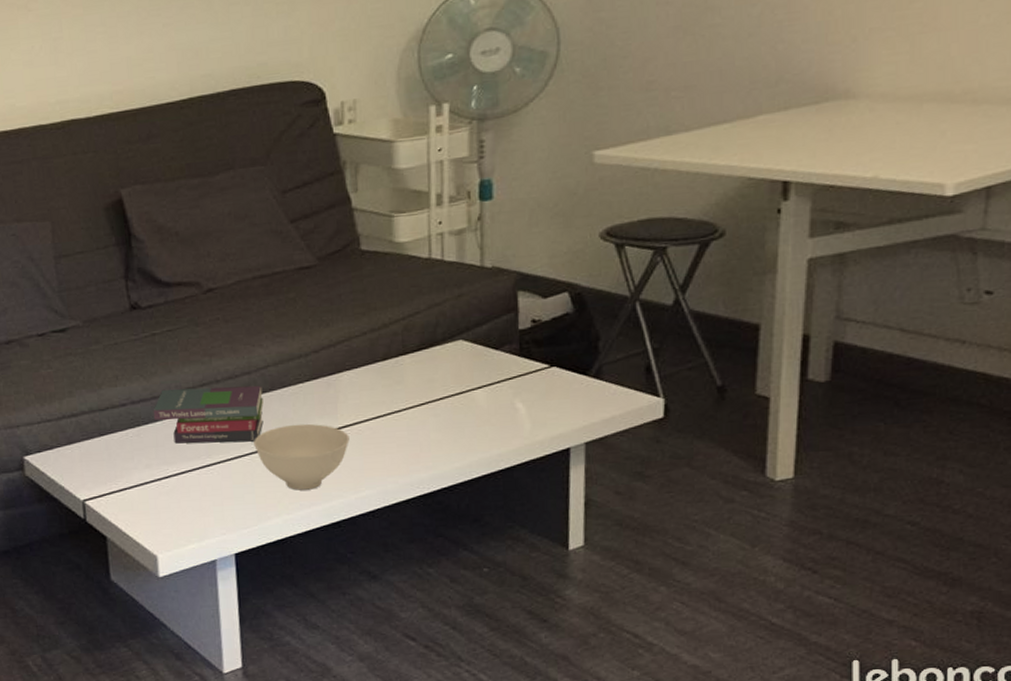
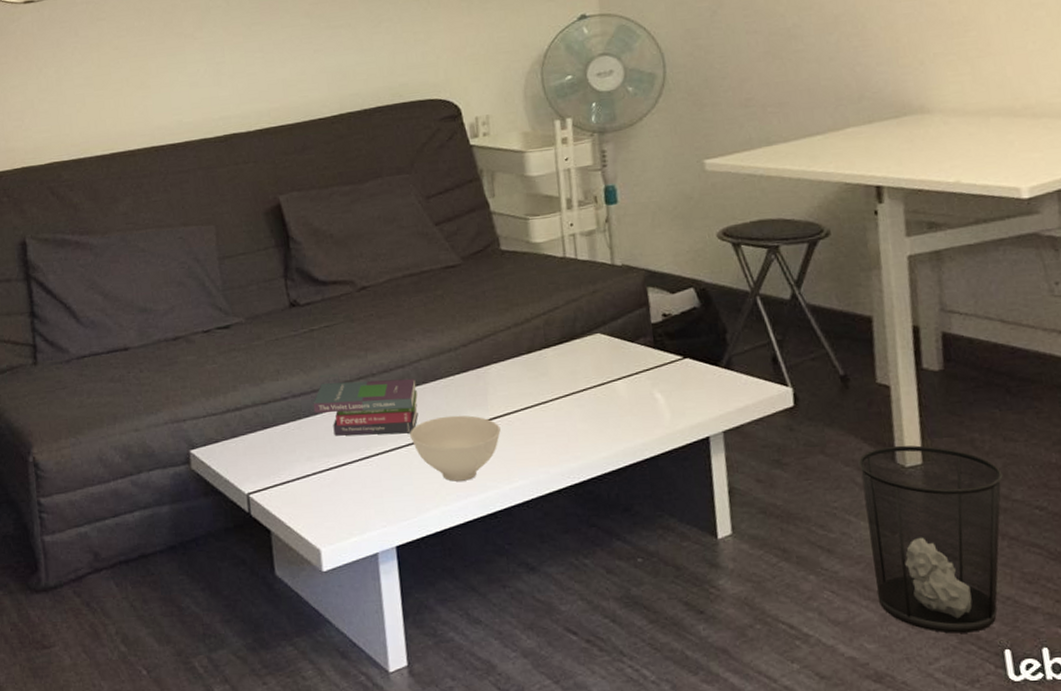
waste bin: none [725,458,878,644] -> present [858,445,1003,634]

